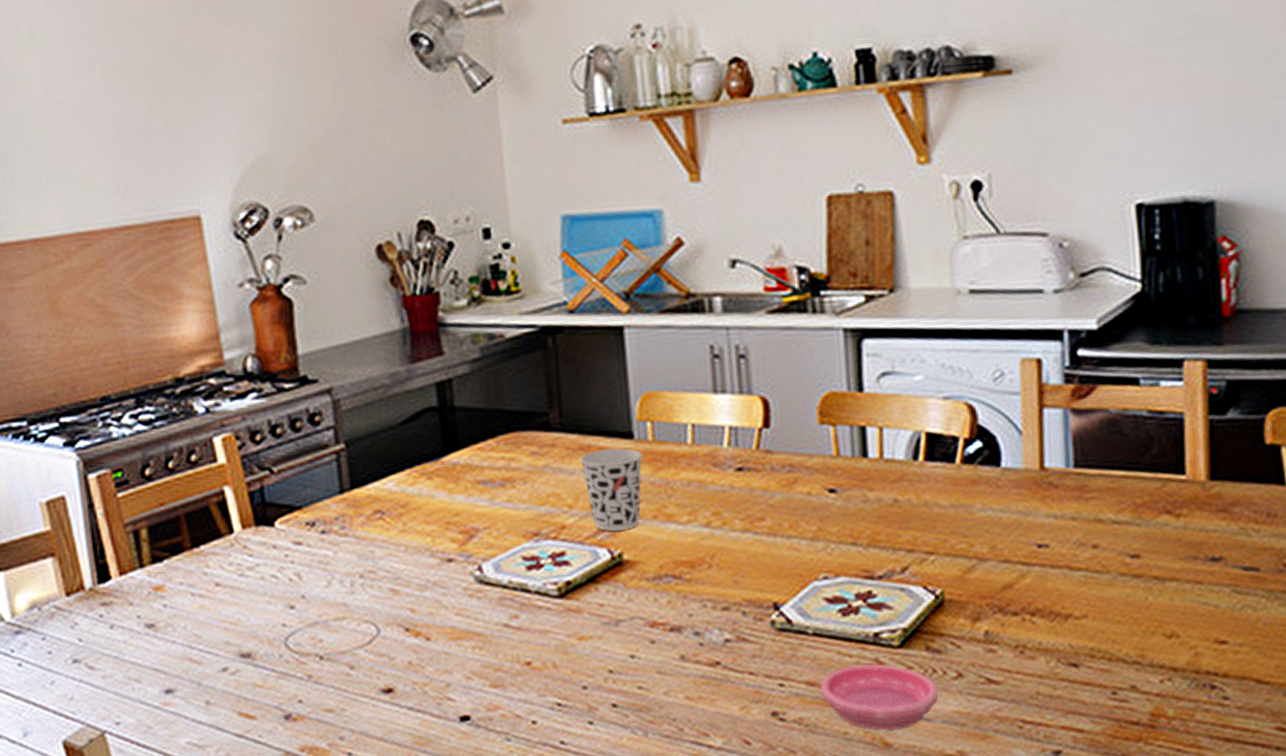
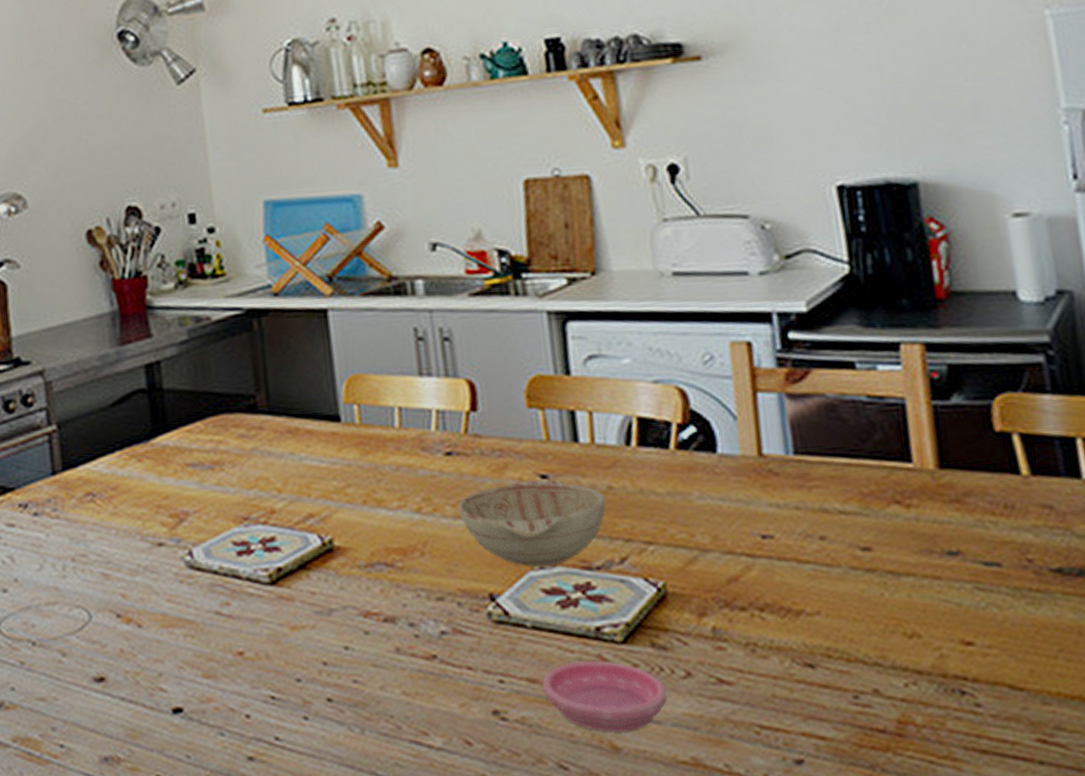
cup: present [579,448,642,531] -> none [287,431,350,516]
decorative bowl: none [746,494,892,578] -> present [457,480,607,567]

